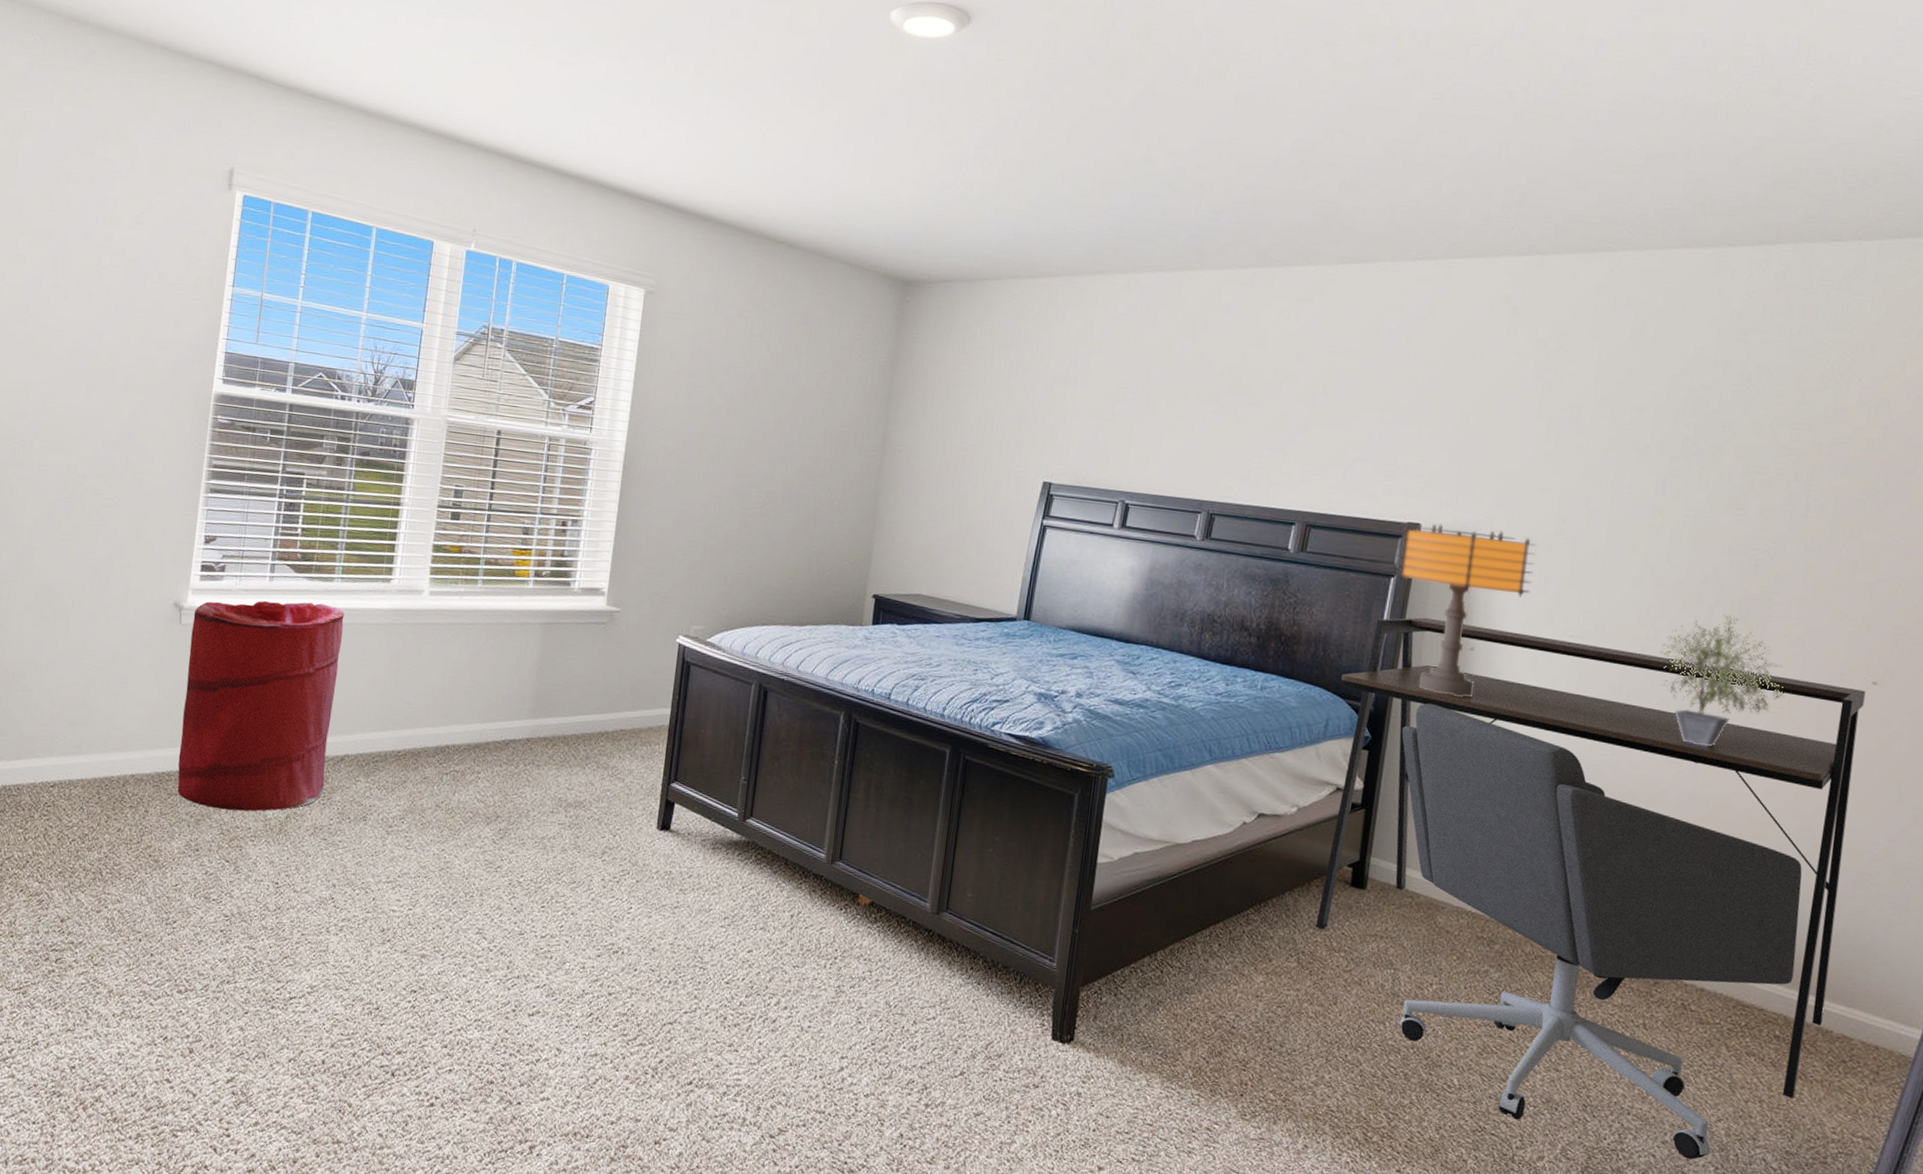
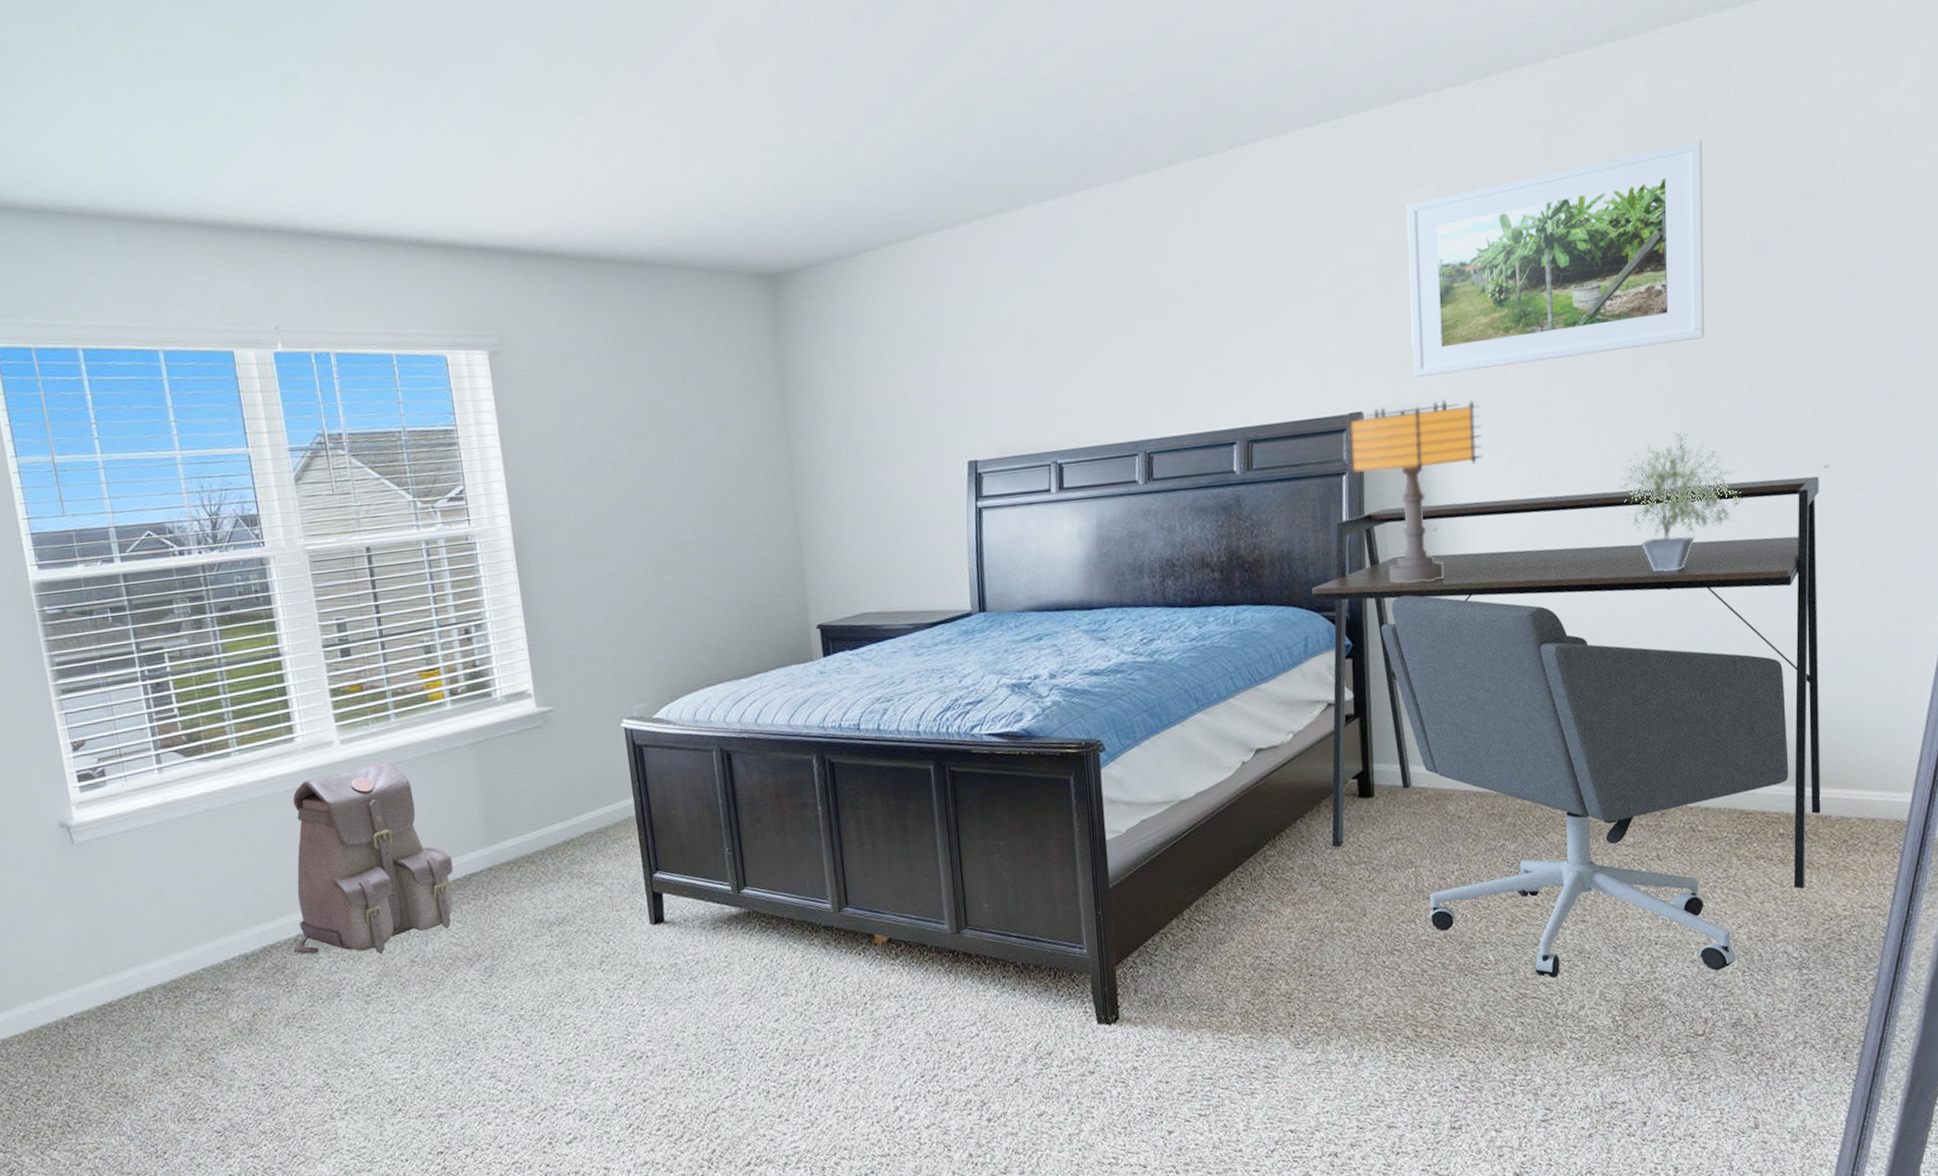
laundry hamper: present [177,601,345,811] -> none [84,782,285,1028]
backpack: none [337,618,497,793] -> present [292,761,454,955]
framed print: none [1476,347,1792,533] -> present [1406,140,1705,377]

